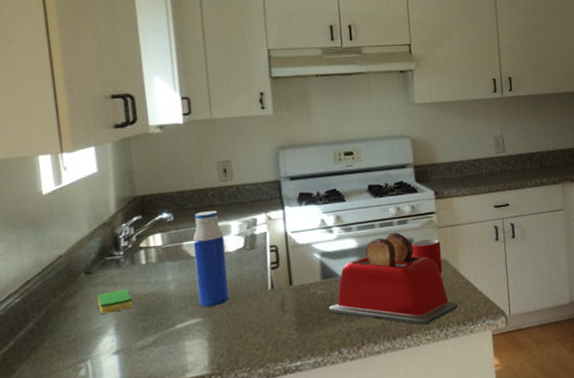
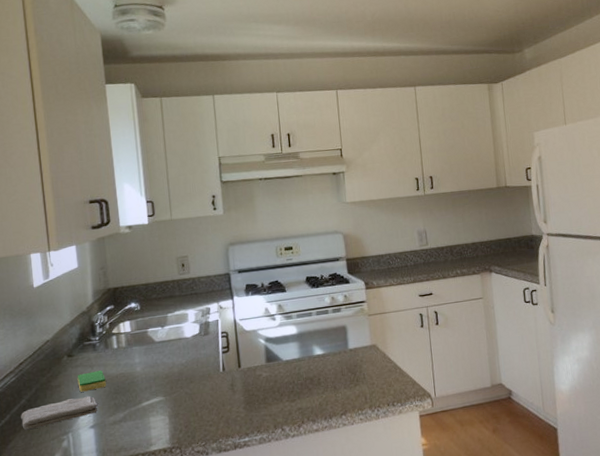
washcloth: none [27,318,124,358] -> present [21,395,99,430]
water bottle: present [193,210,230,307] -> none [156,301,187,387]
toaster: present [328,232,459,325] -> none [272,320,388,405]
mug: present [411,238,443,275] -> none [345,325,373,359]

